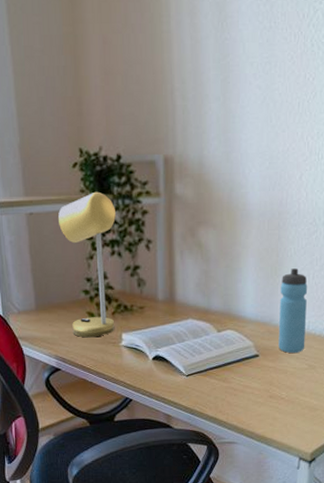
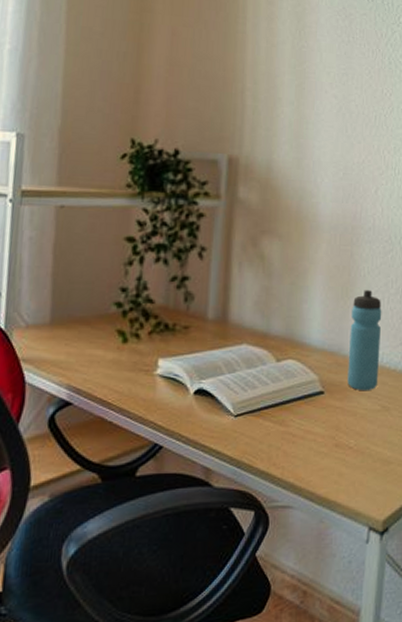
desk lamp: present [58,191,116,338] -> none [94,187,166,363]

